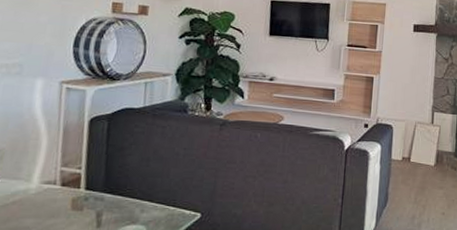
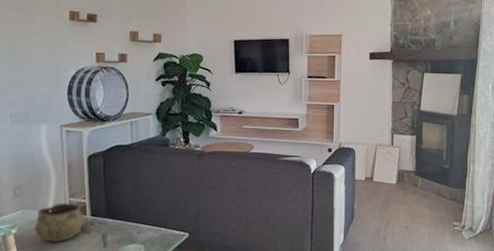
decorative bowl: none [12,172,77,219] -> present [34,203,84,241]

